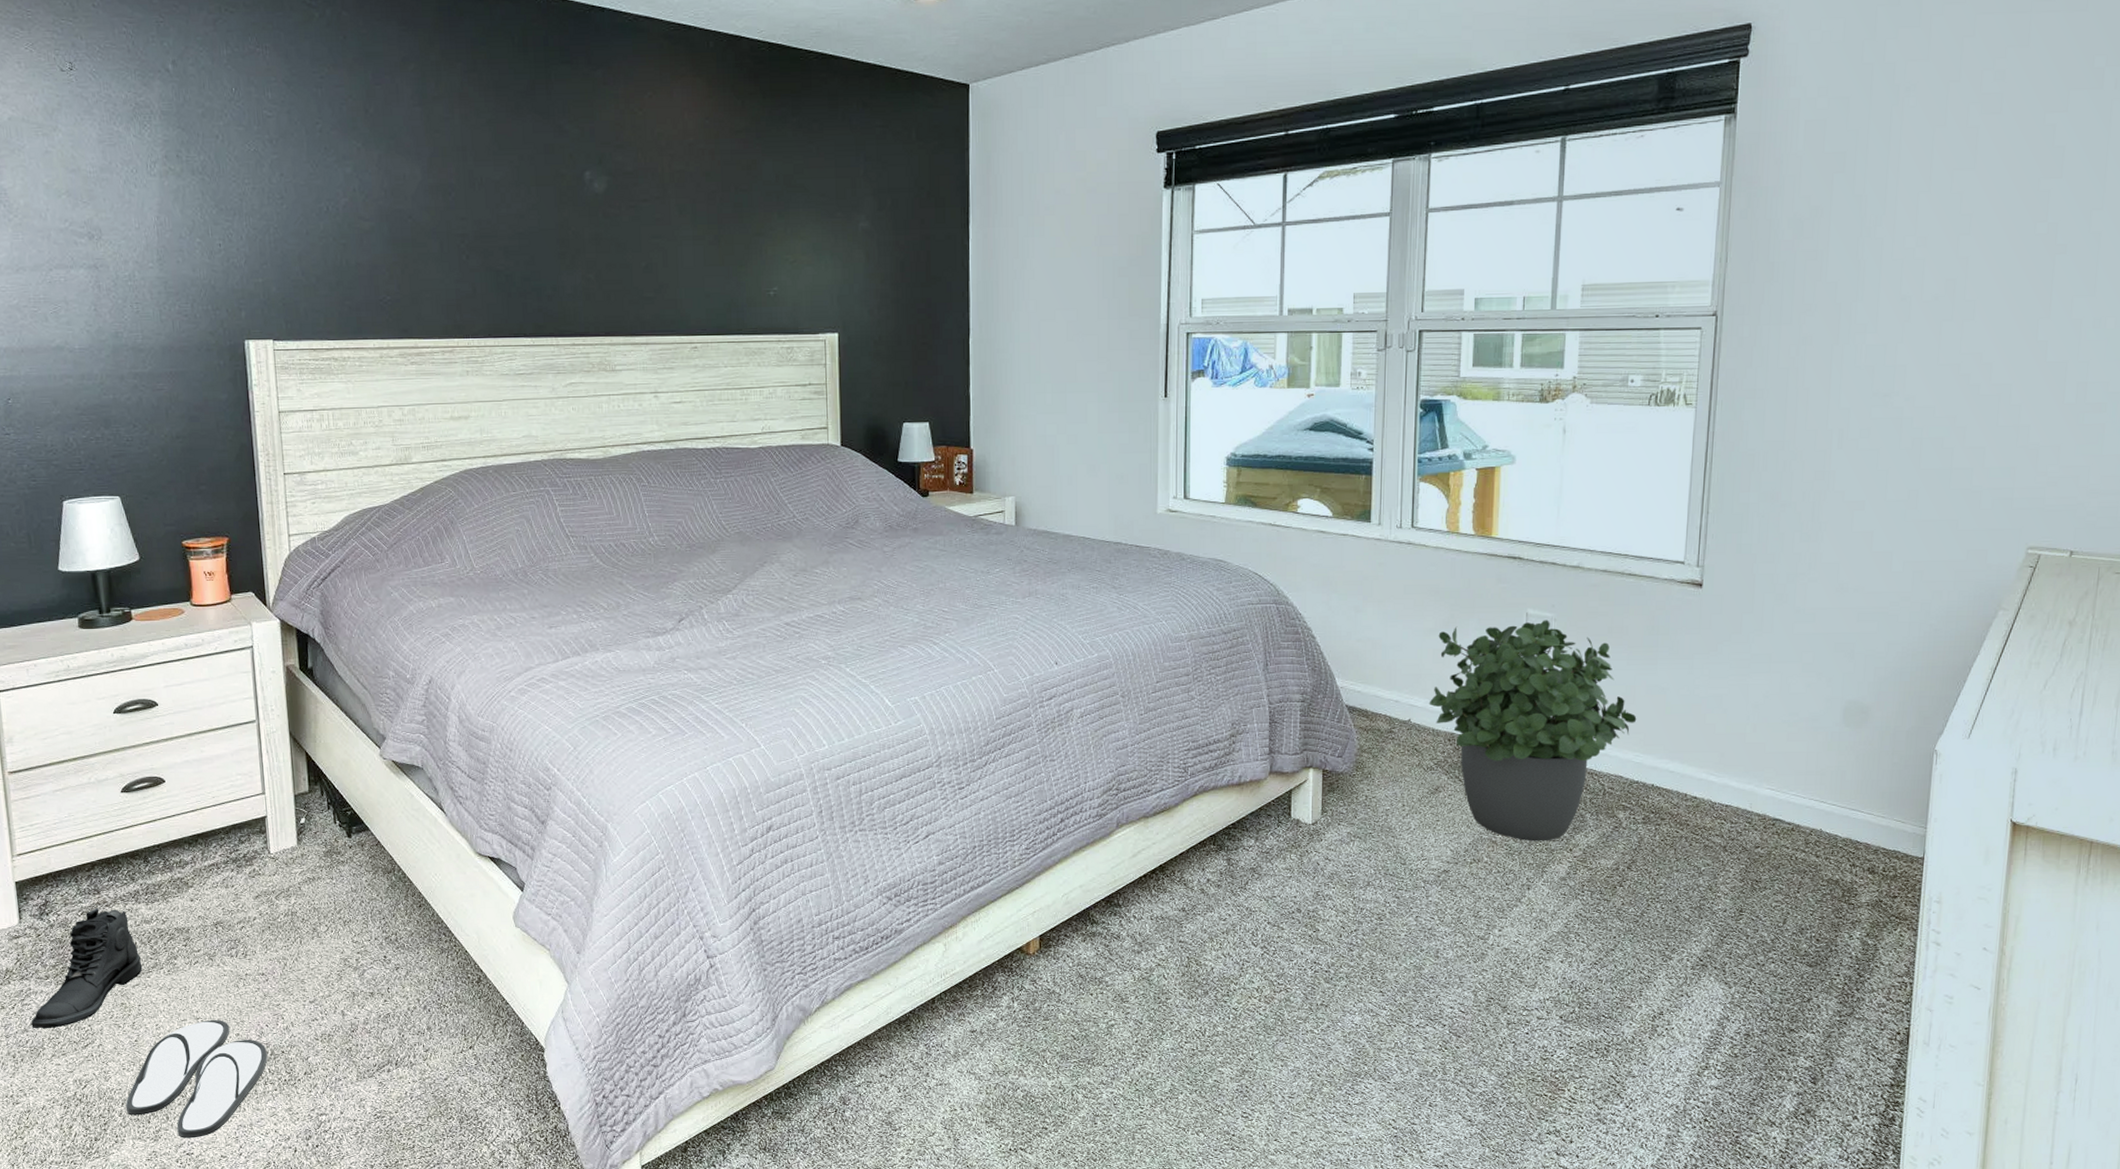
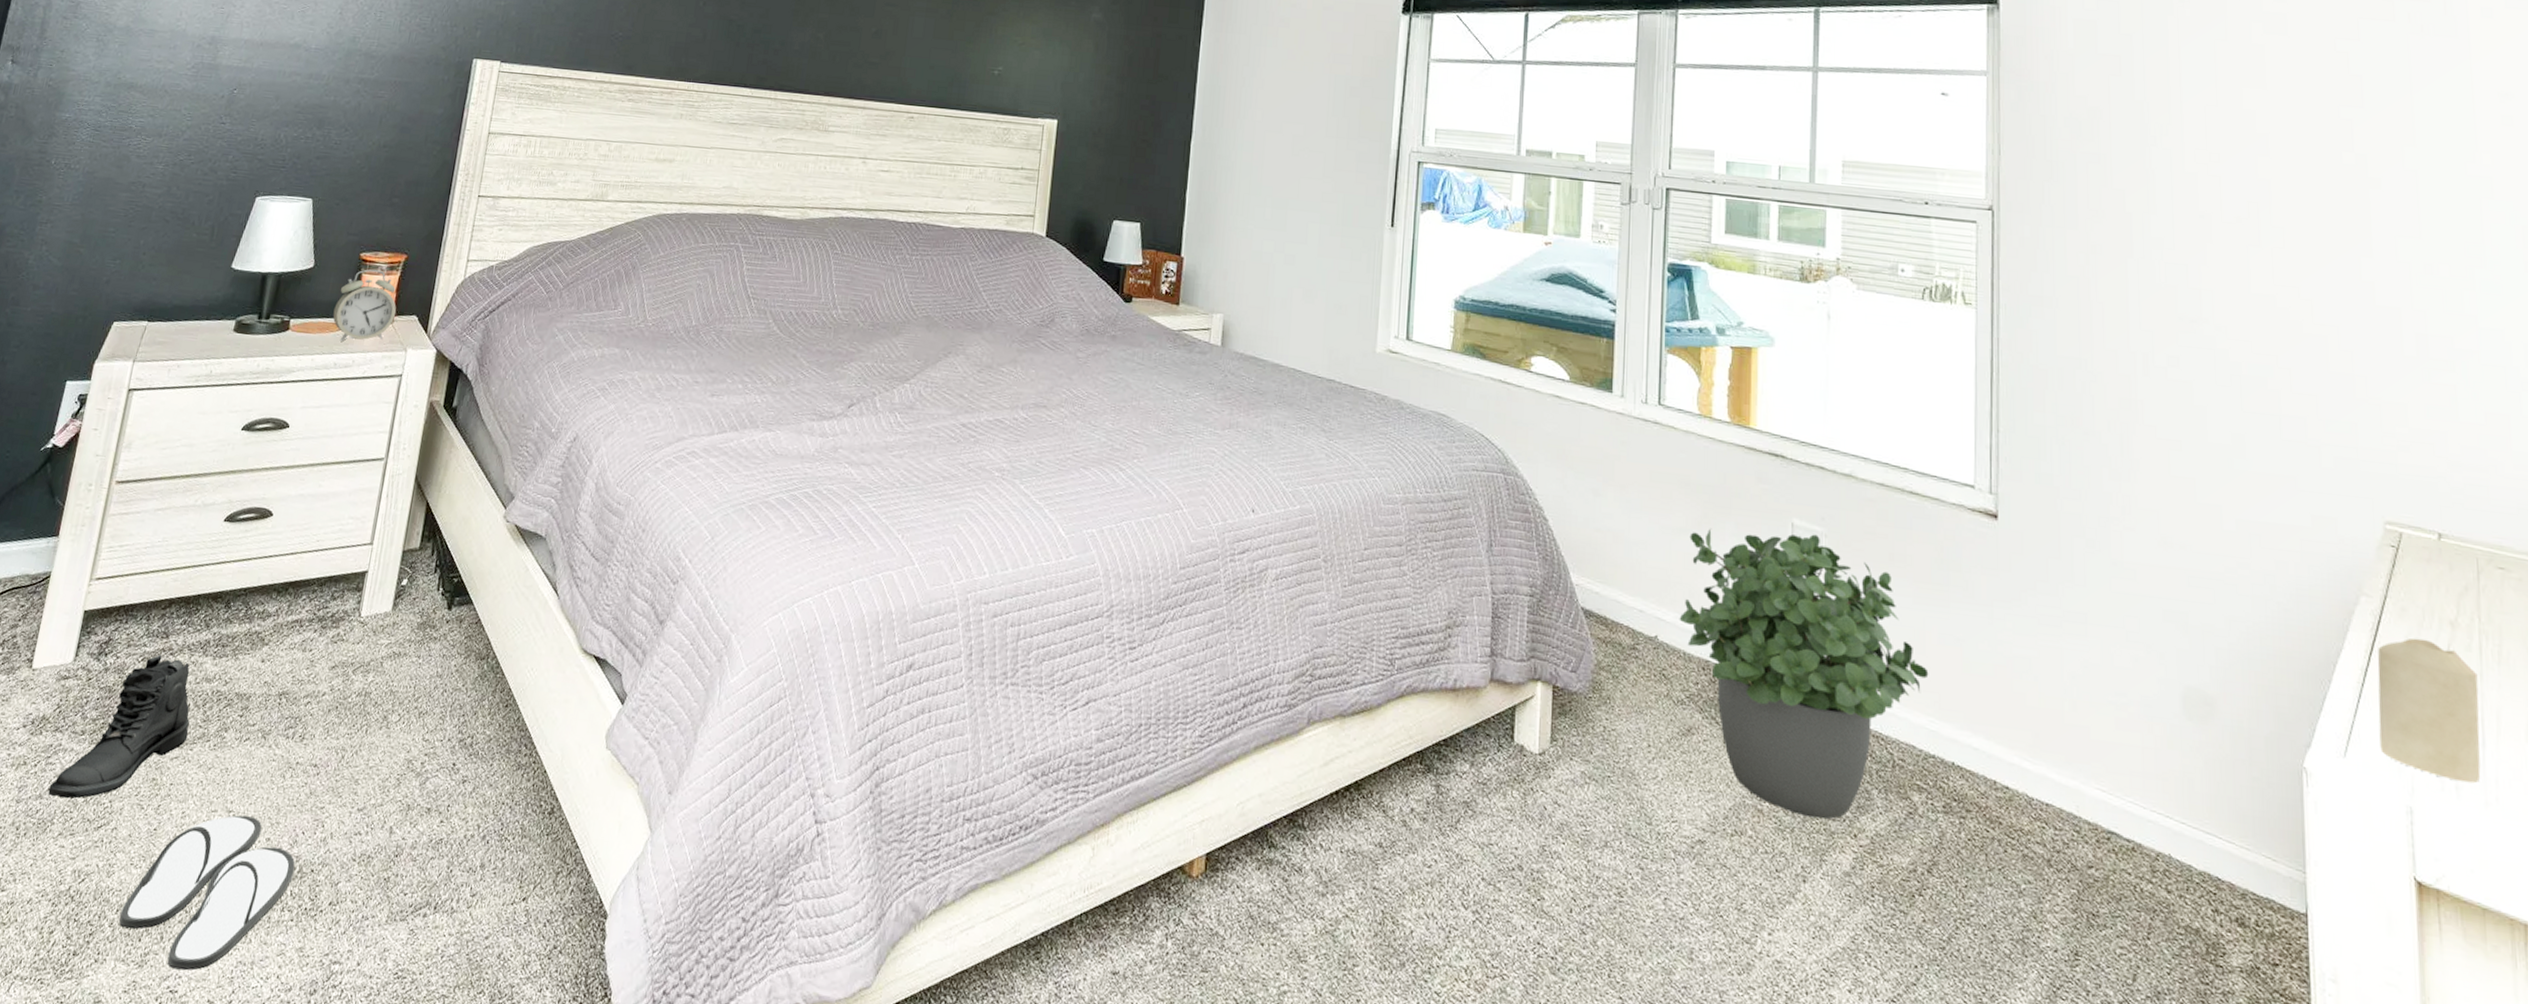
alarm clock: none [170,555,232,624] -> present [332,269,397,341]
candle: none [1998,638,2085,744] -> present [2377,638,2481,784]

